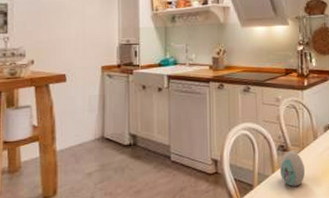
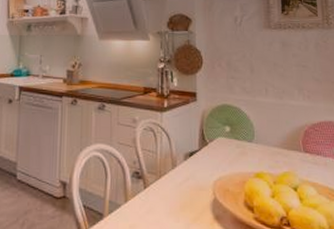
decorative egg: present [279,150,306,187] -> none [133,178,162,220]

